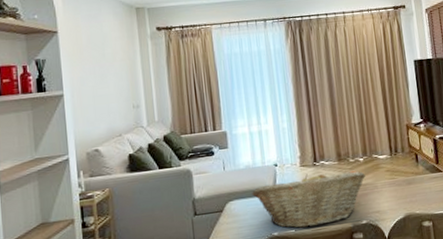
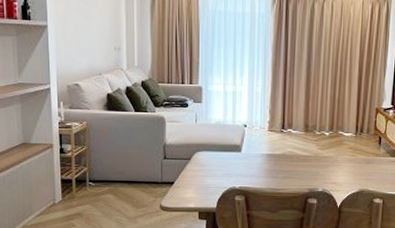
fruit basket: present [252,170,365,228] -> none [220,138,328,187]

